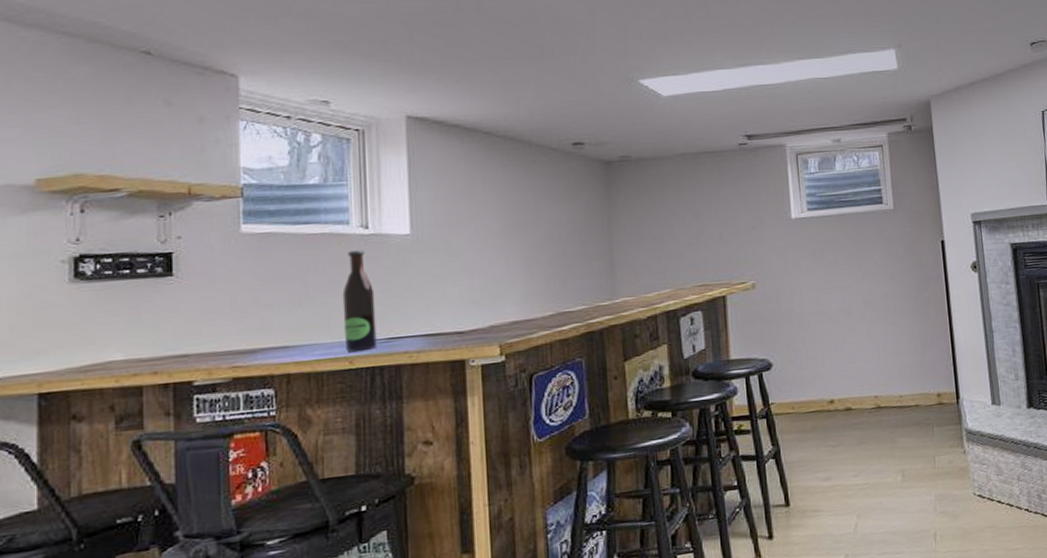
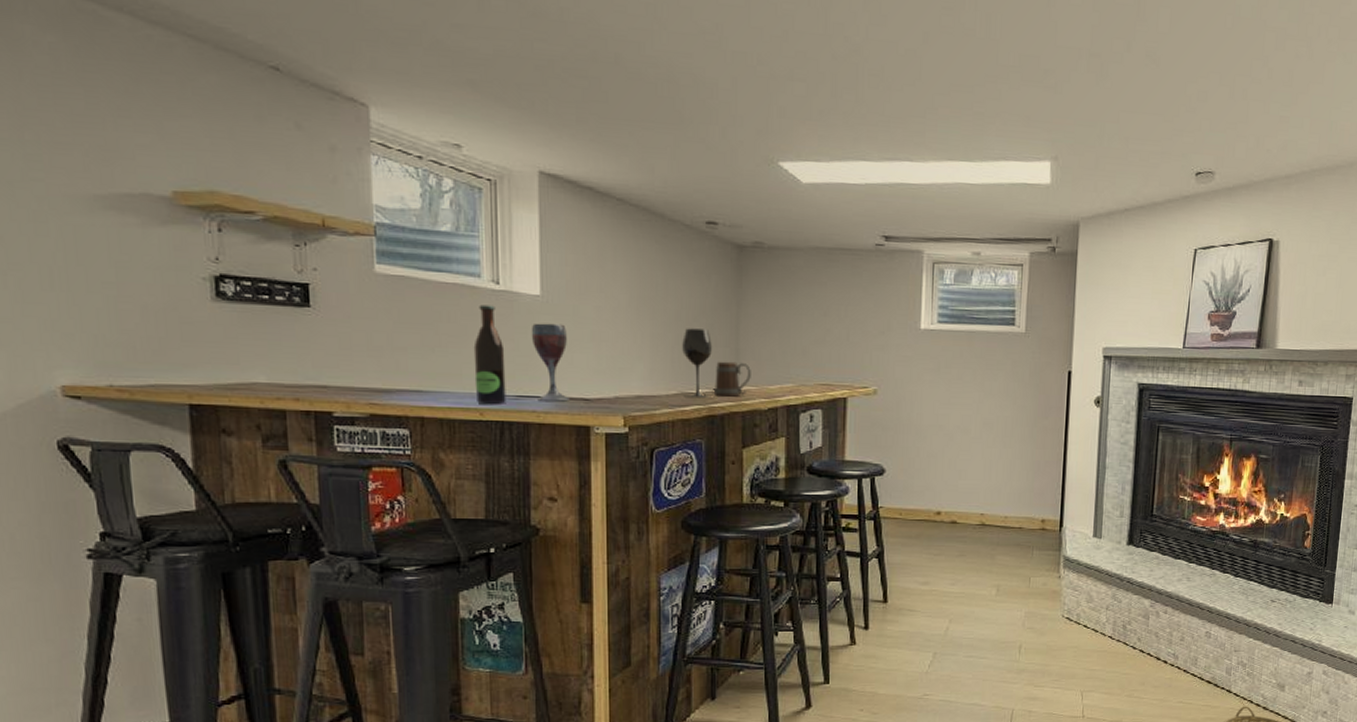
cup: none [401,259,444,342] -> present [531,323,571,403]
wineglass: none [554,246,589,318] -> present [681,328,713,399]
beer mug: none [591,273,628,313] -> present [715,361,751,398]

